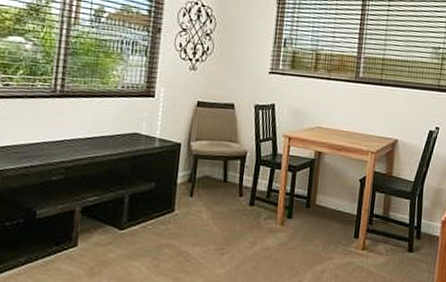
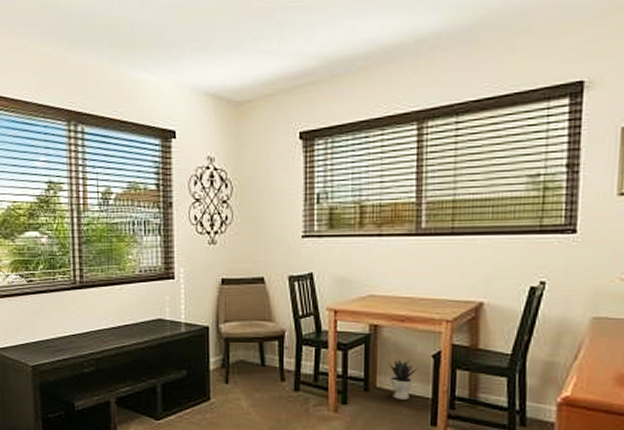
potted plant: none [327,179,349,216] -> present [389,357,419,400]

